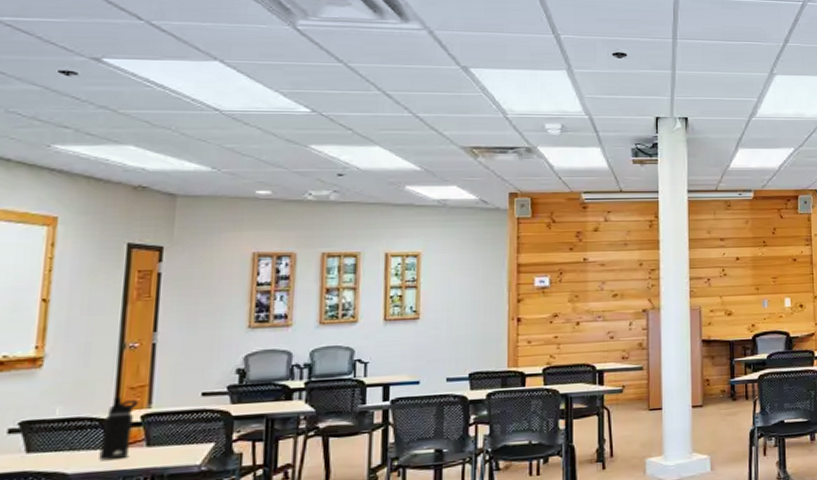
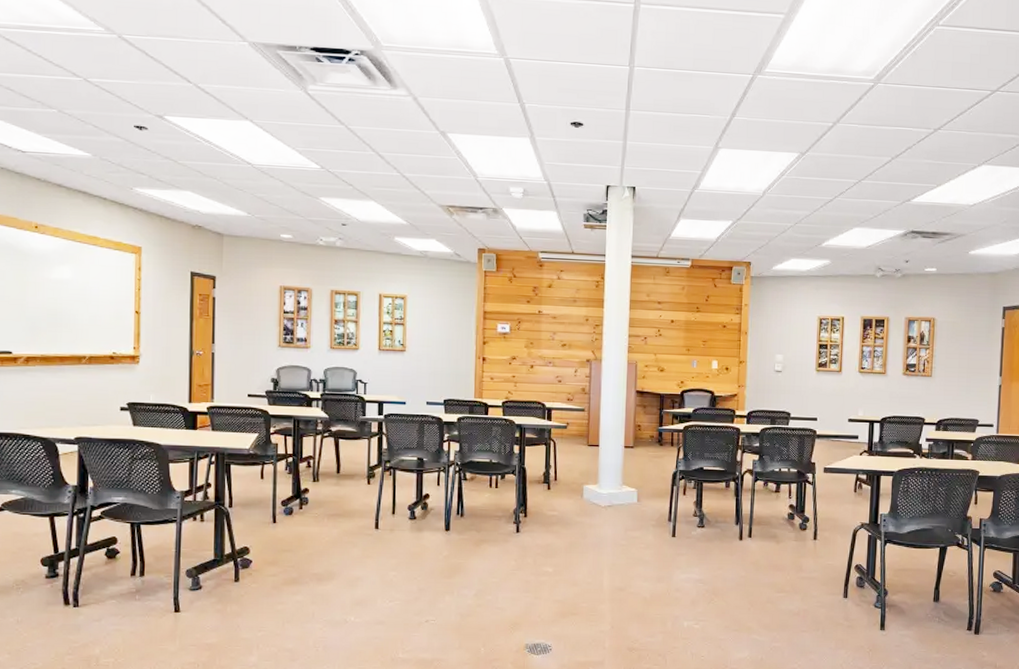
water bottle: present [99,396,138,461] -> none [181,391,204,438]

